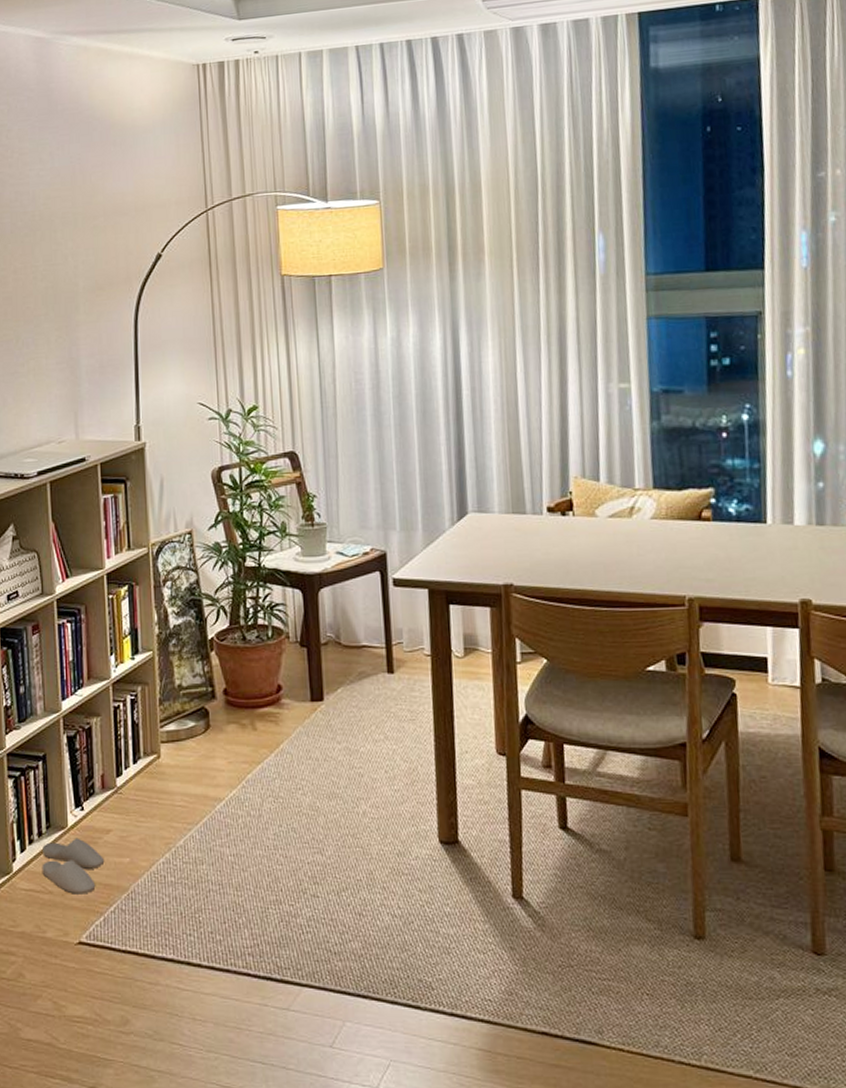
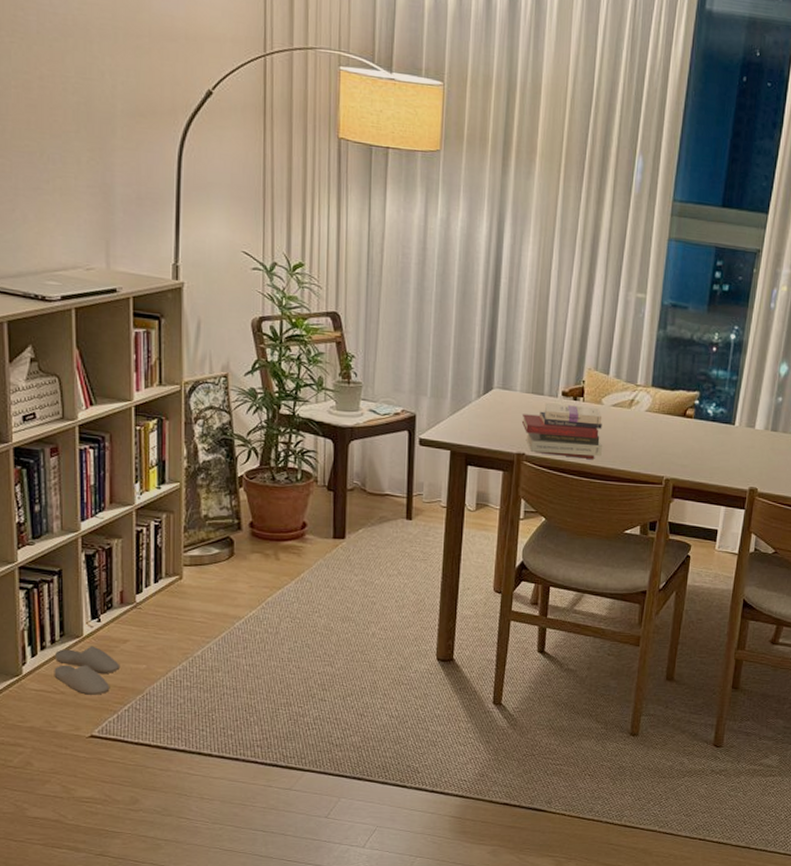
books: none [504,521,604,583] -> present [521,402,603,459]

